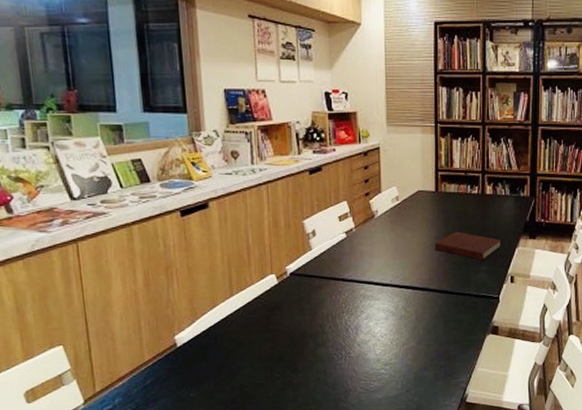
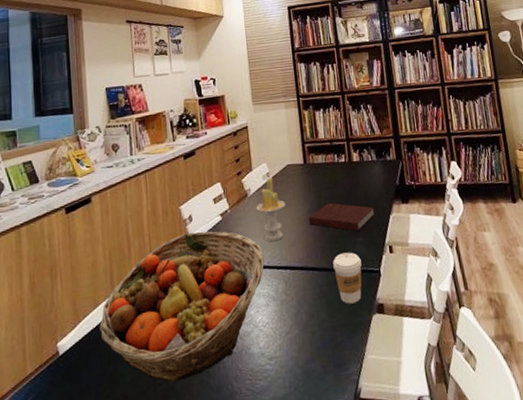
fruit basket: none [217,246,386,377] -> present [99,231,264,382]
candle: none [382,201,413,263] -> present [256,177,286,242]
coffee cup: none [454,278,482,324] -> present [333,252,362,304]

